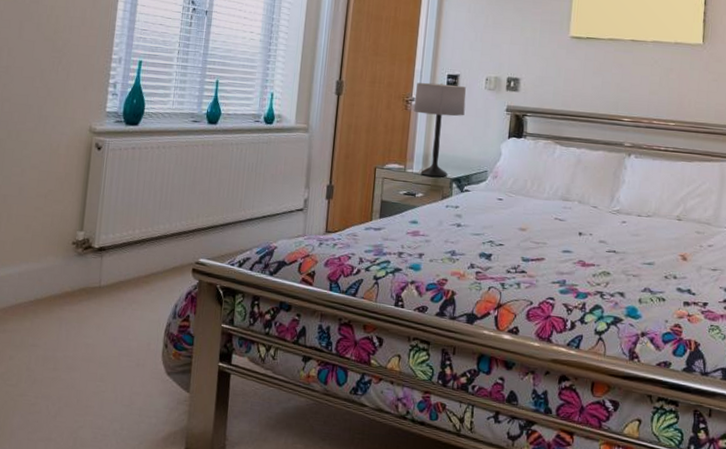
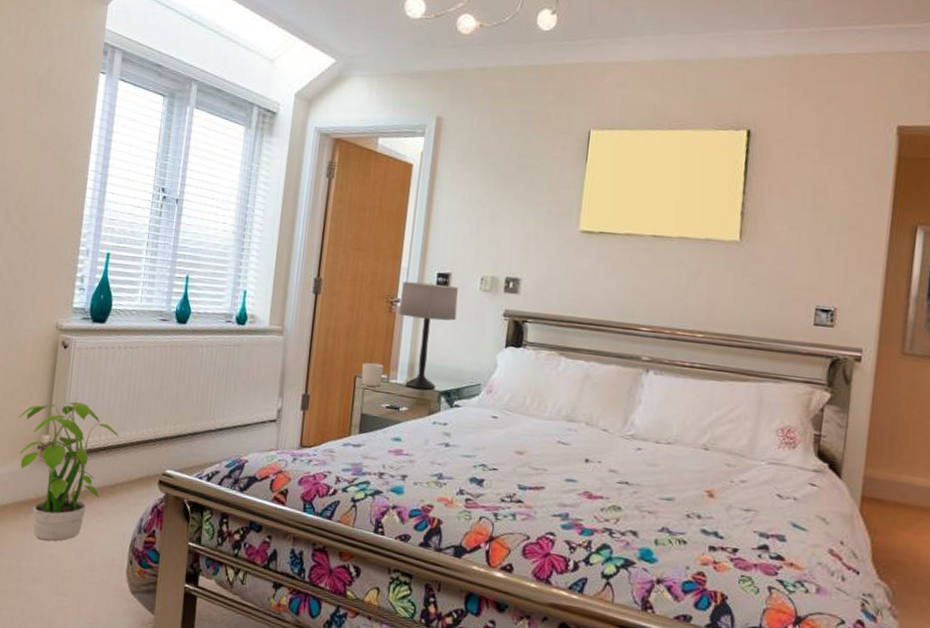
potted plant: none [50,194,153,330] -> present [16,396,119,541]
mug: none [380,154,401,177] -> present [361,362,383,387]

